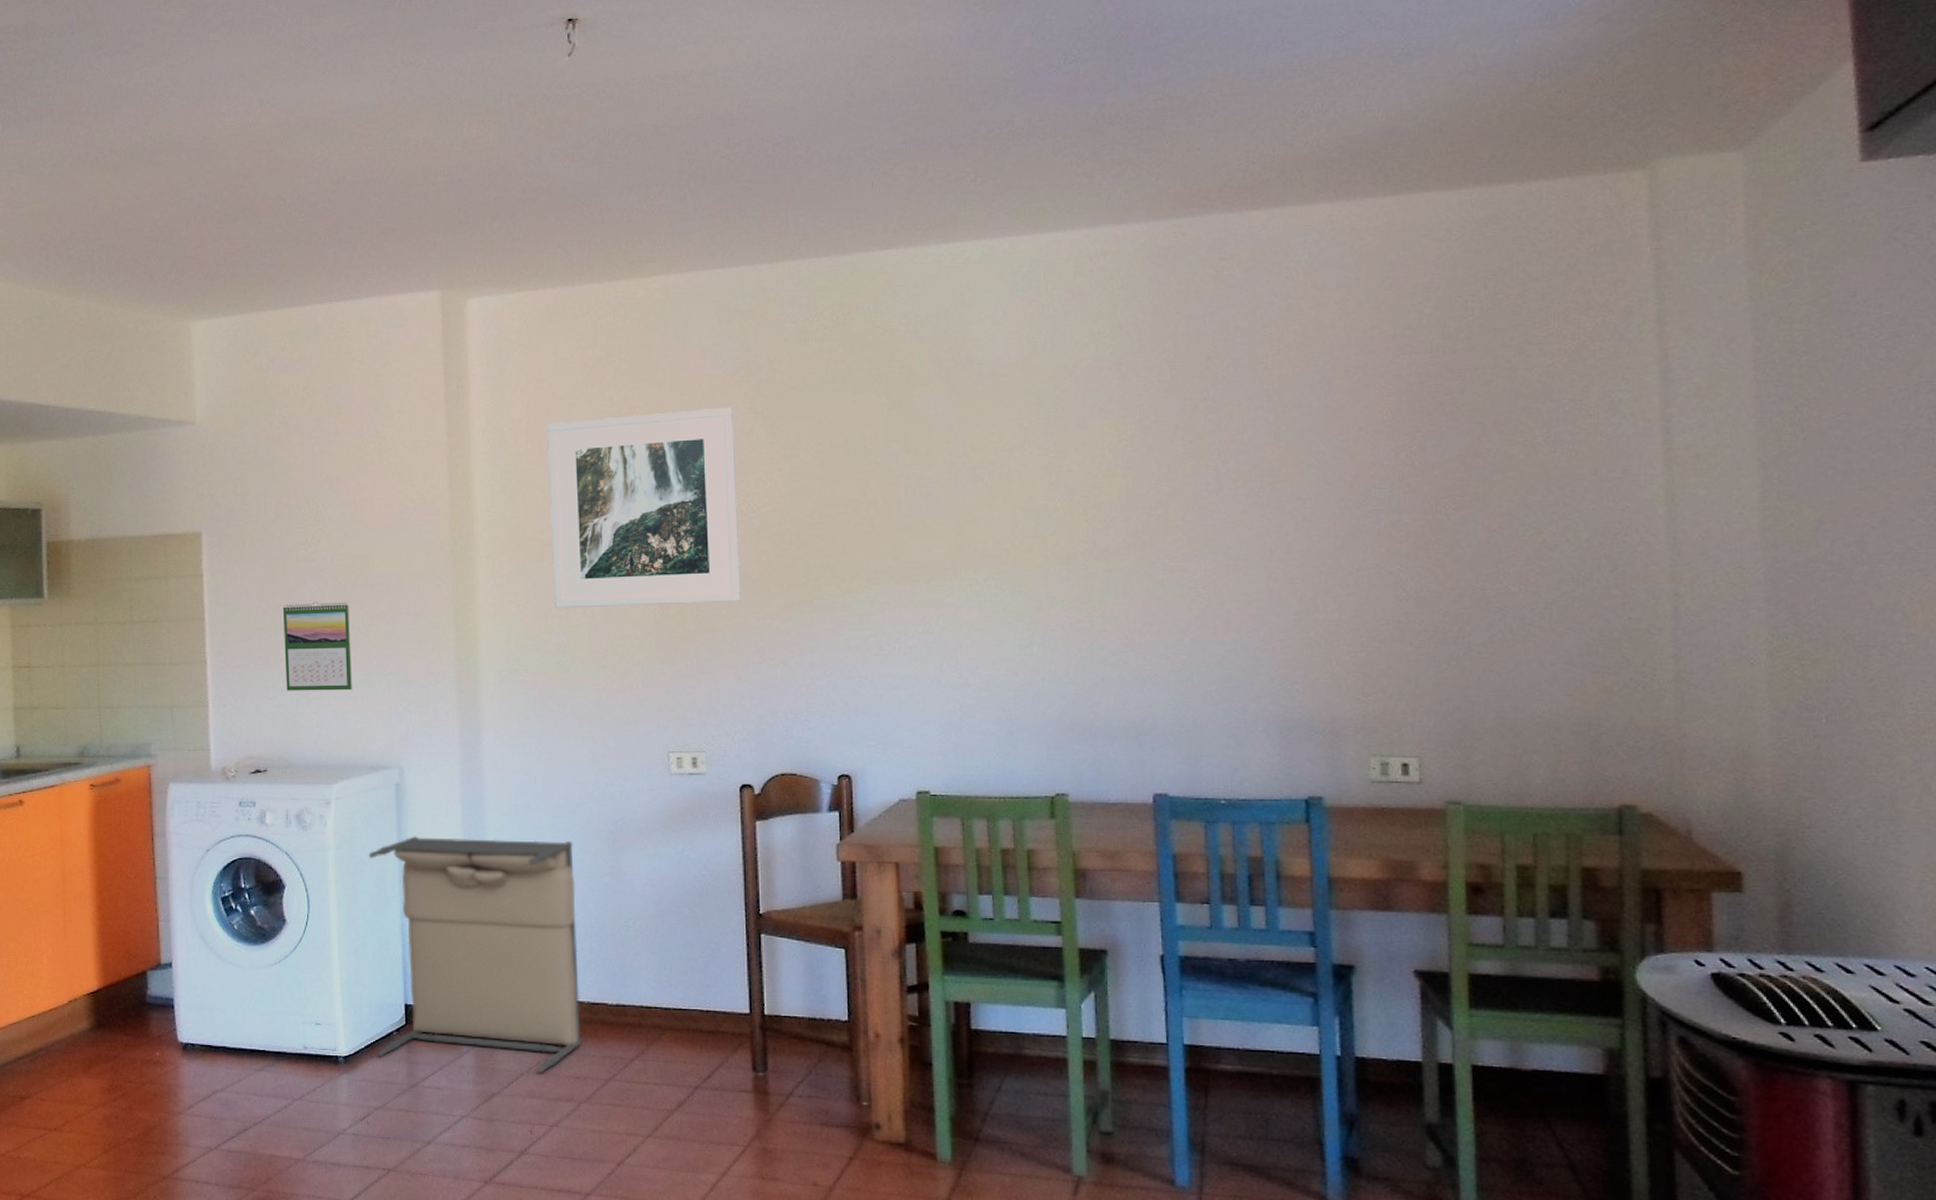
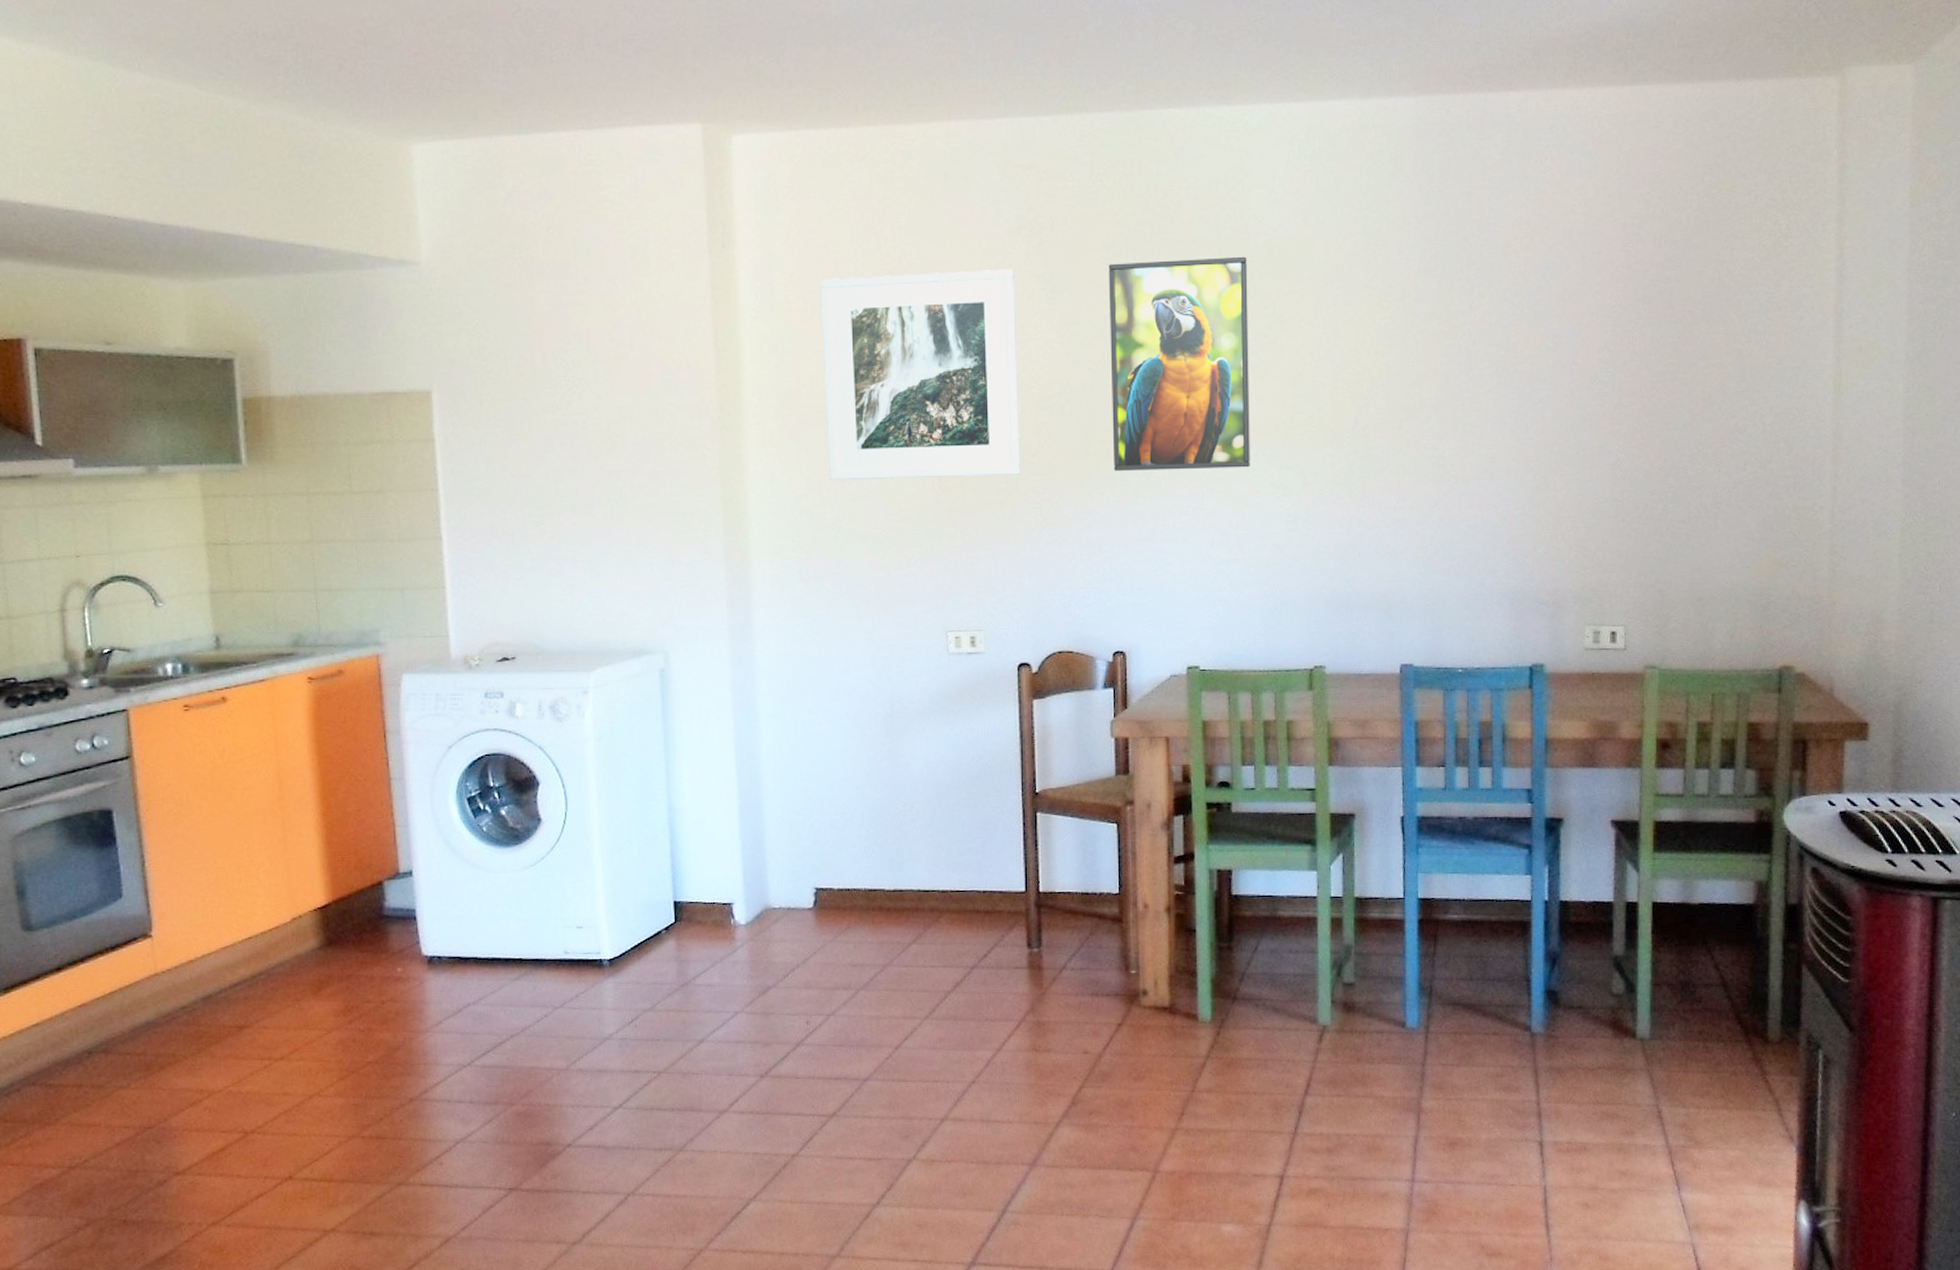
calendar: present [282,602,353,691] -> none [529,471,611,570]
laundry hamper: present [368,835,583,1073] -> none [631,724,860,963]
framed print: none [827,386,979,597] -> present [1108,256,1250,471]

